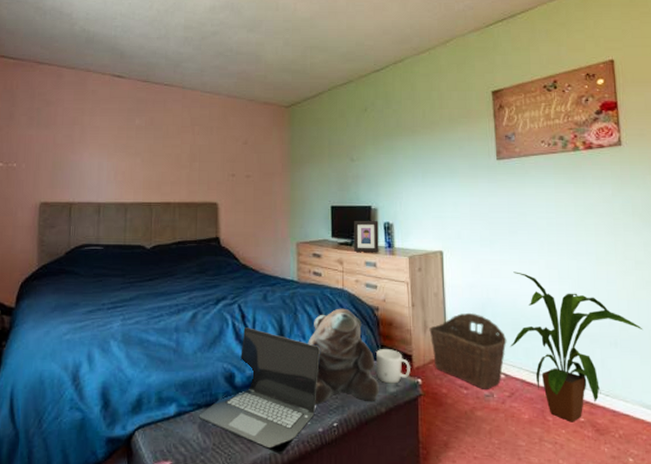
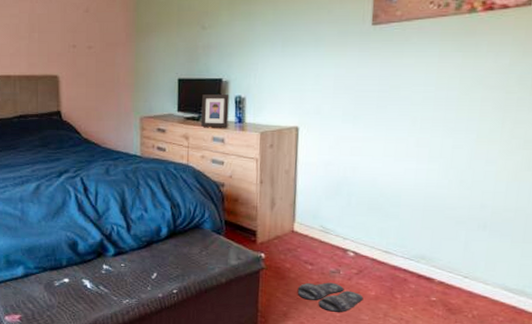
laptop: present [199,327,320,455] -> none [44,199,162,315]
stuffed animal: present [308,308,379,404] -> none [150,183,221,273]
mug: present [375,349,410,384] -> none [217,224,254,257]
wicker basket: present [429,312,507,389] -> none [277,190,361,266]
slippers: none [455,407,518,439] -> present [297,282,363,312]
house plant: present [510,271,643,422] -> none [363,149,520,301]

